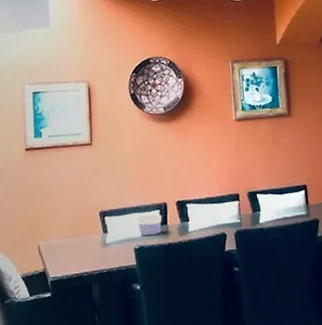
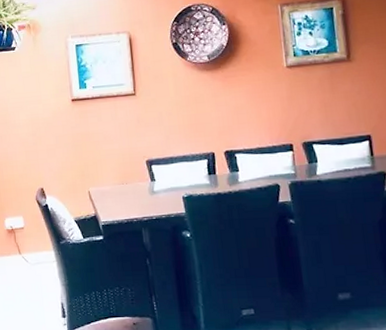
bowl: present [137,214,162,236] -> none [184,164,210,185]

